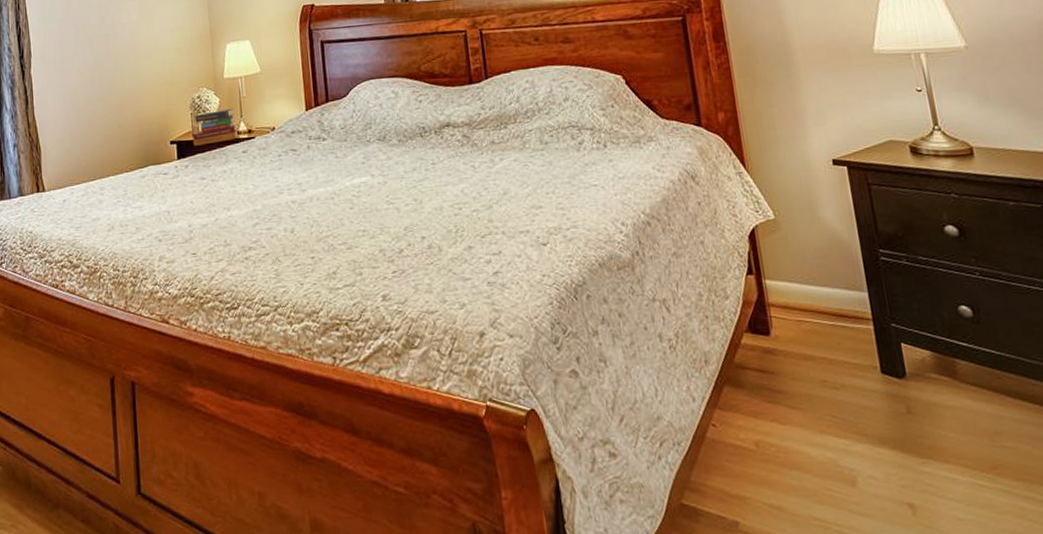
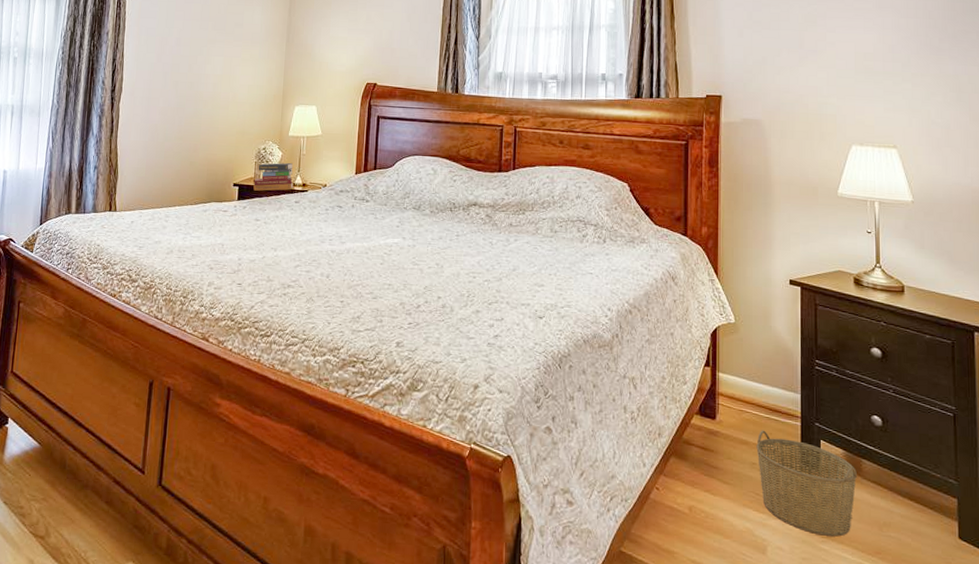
basket: none [824,340,955,456] -> present [756,430,857,537]

